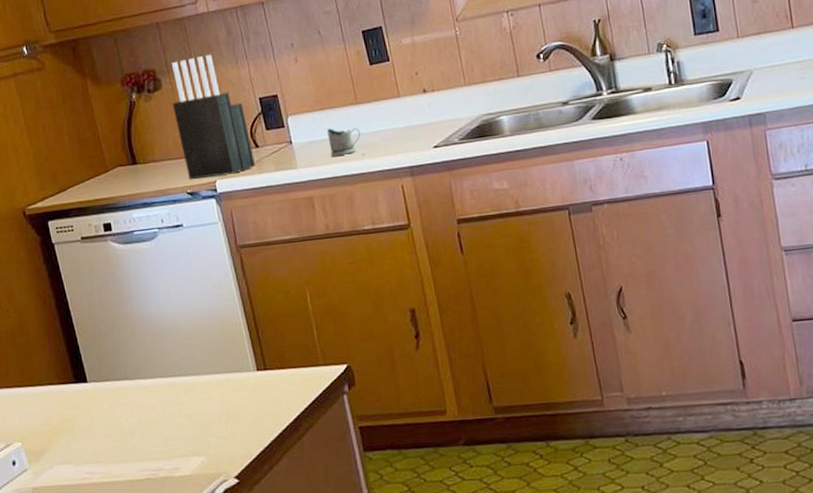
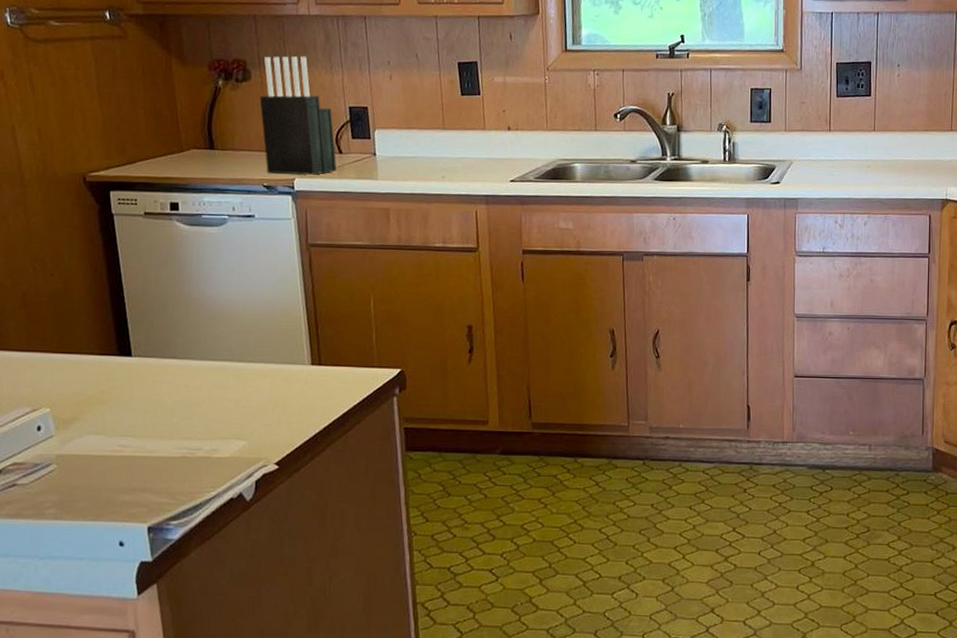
tea glass holder: present [326,127,361,156] -> none [411,147,444,175]

